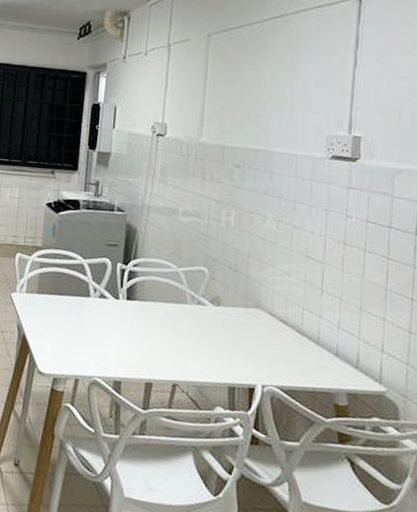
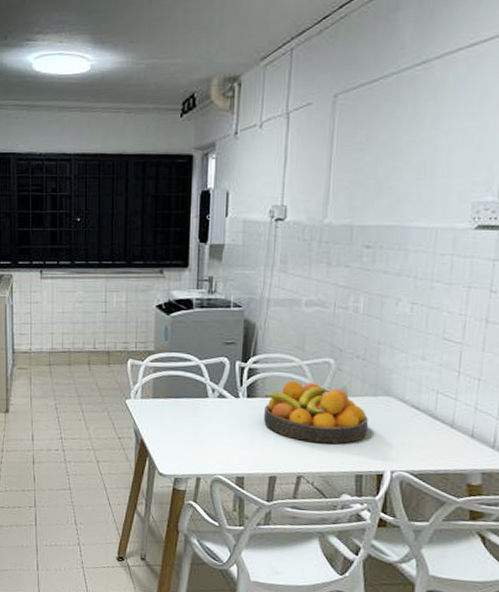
fruit bowl: none [141,286,240,354] -> present [263,380,368,444]

